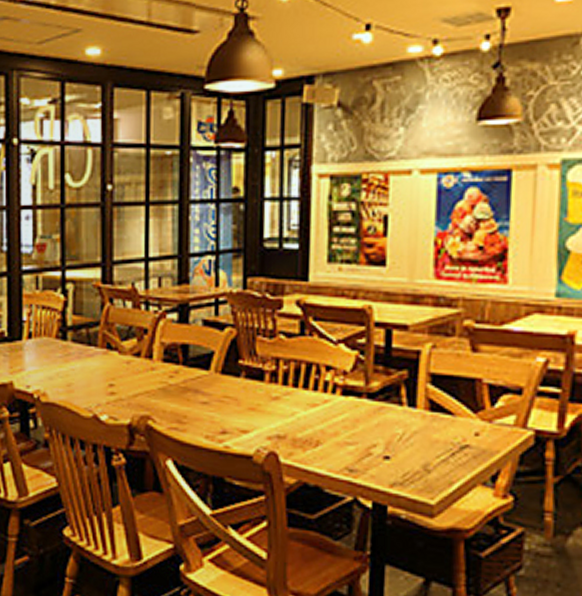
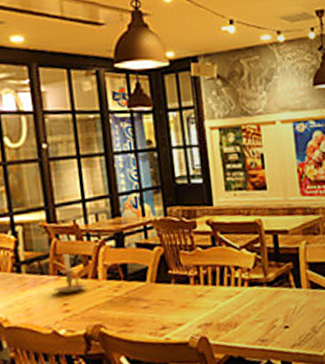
candle holder: none [100,322,139,372] -> present [53,253,87,294]

